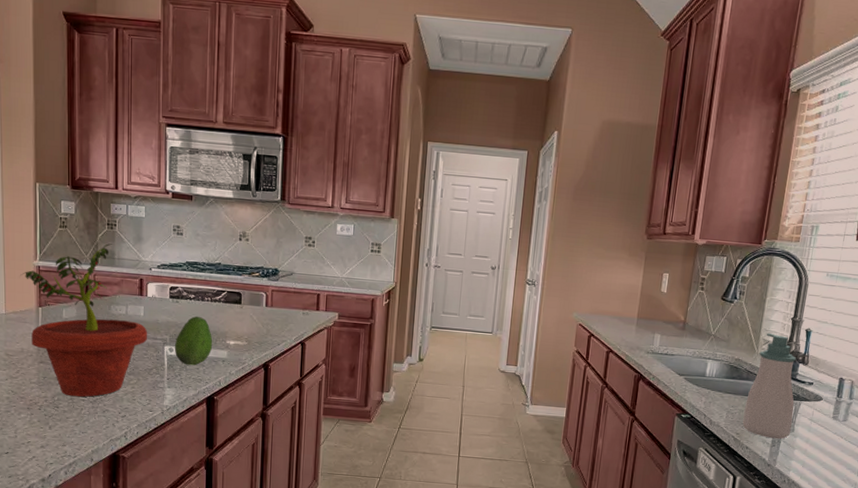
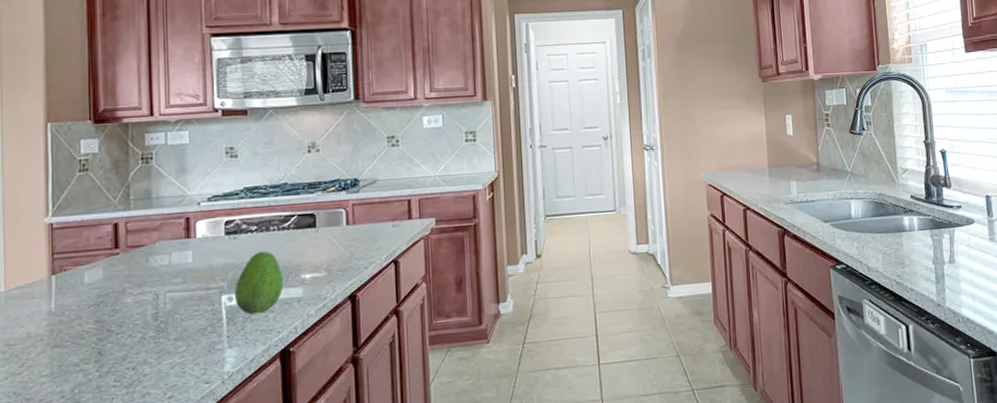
potted plant: present [20,243,148,397] -> none [26,181,199,385]
soap bottle: present [742,333,796,439] -> none [899,160,952,275]

